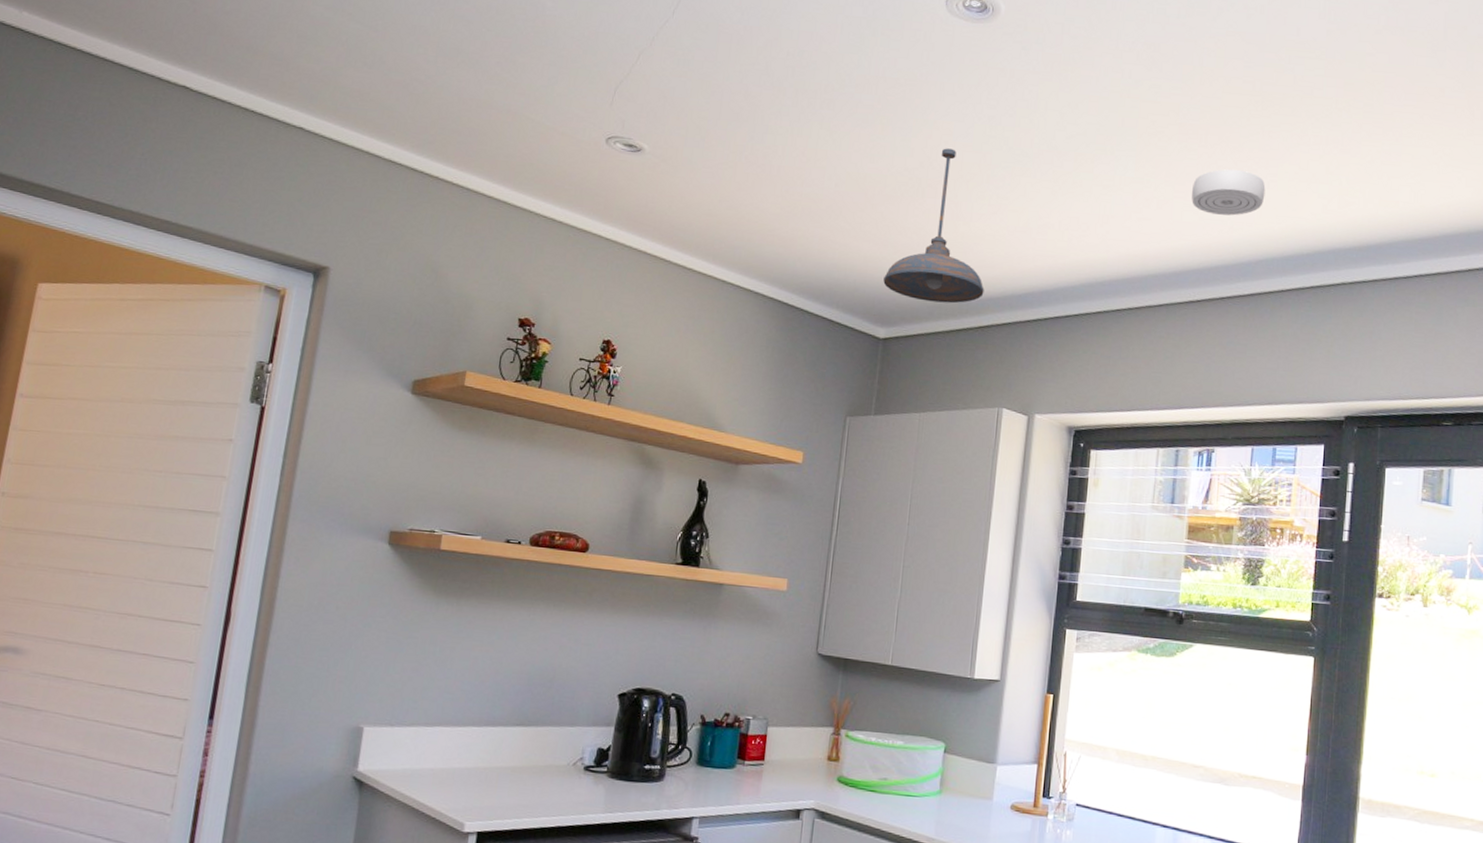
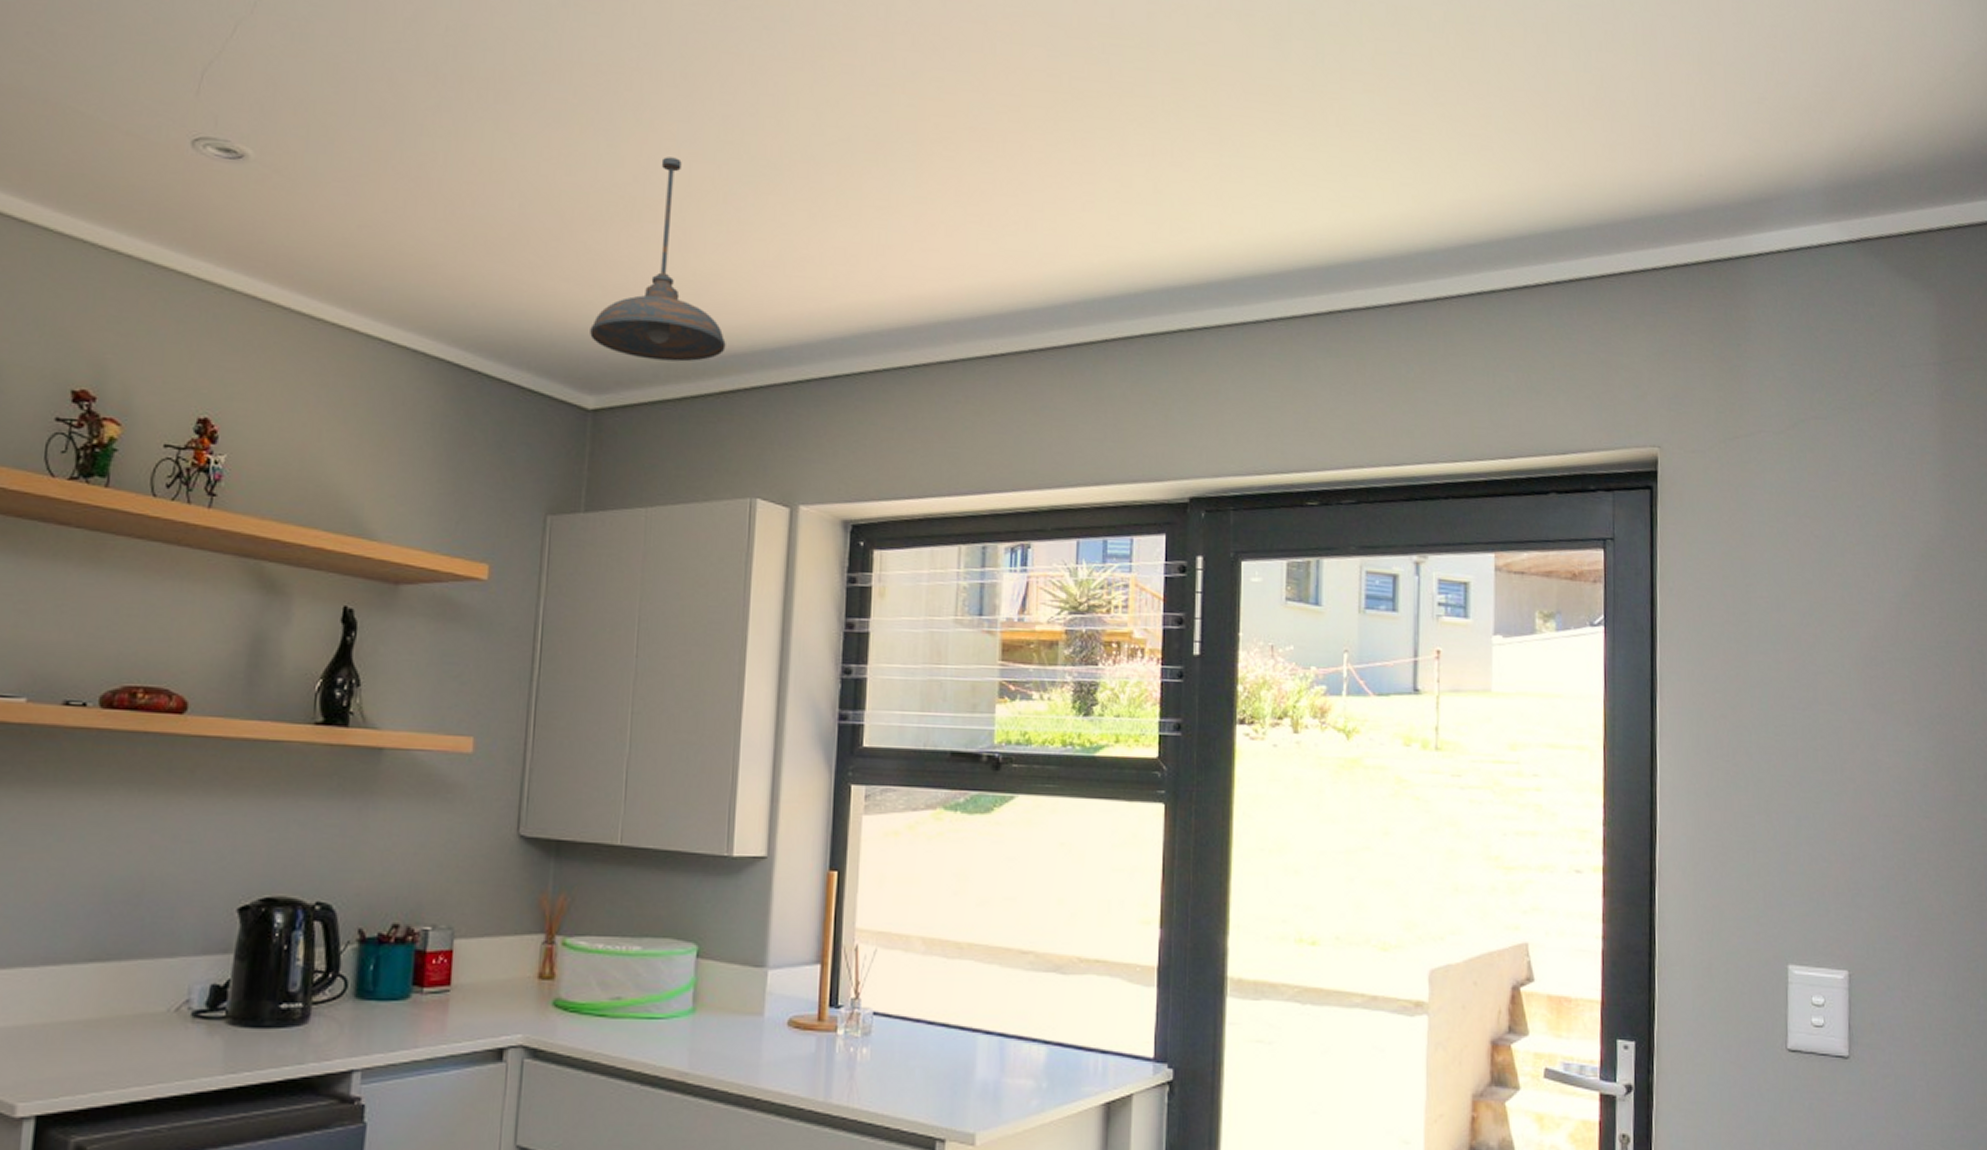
smoke detector: present [1192,169,1266,216] -> none [989,186,1080,246]

